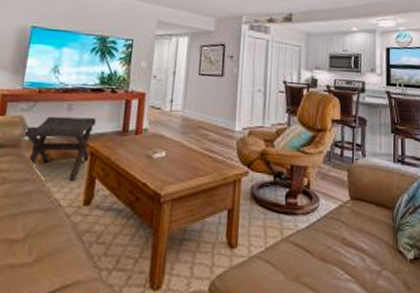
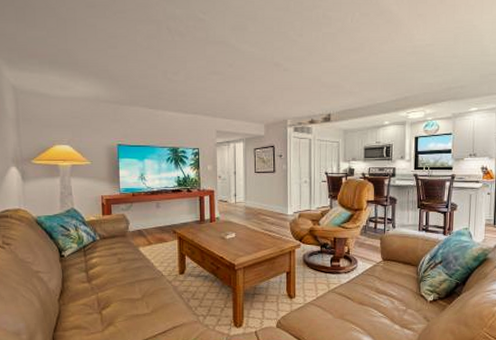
footstool: present [23,116,96,181] -> none [127,211,179,258]

